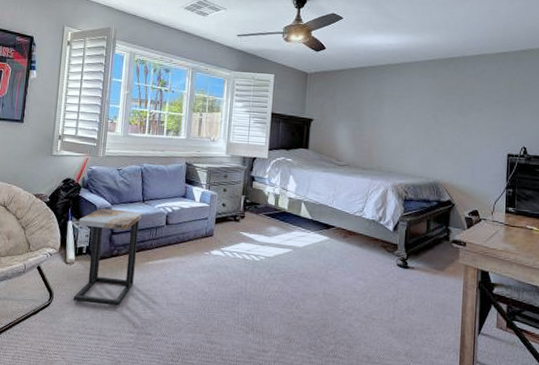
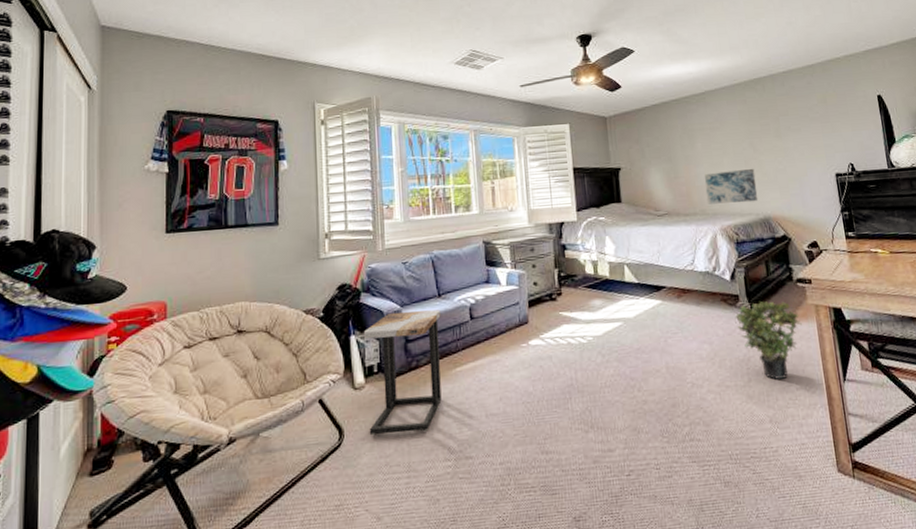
wall art: none [384,135,433,167] -> present [704,169,758,204]
potted plant: none [391,254,450,322] -> present [735,301,802,380]

